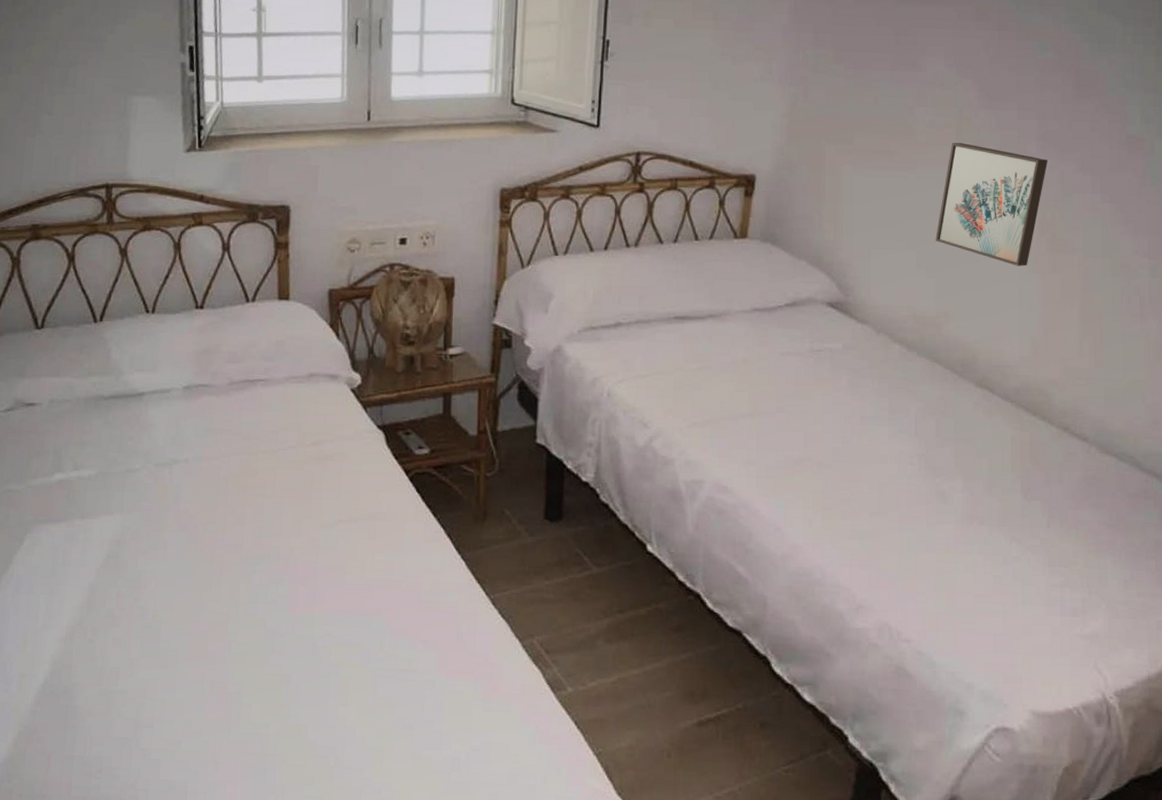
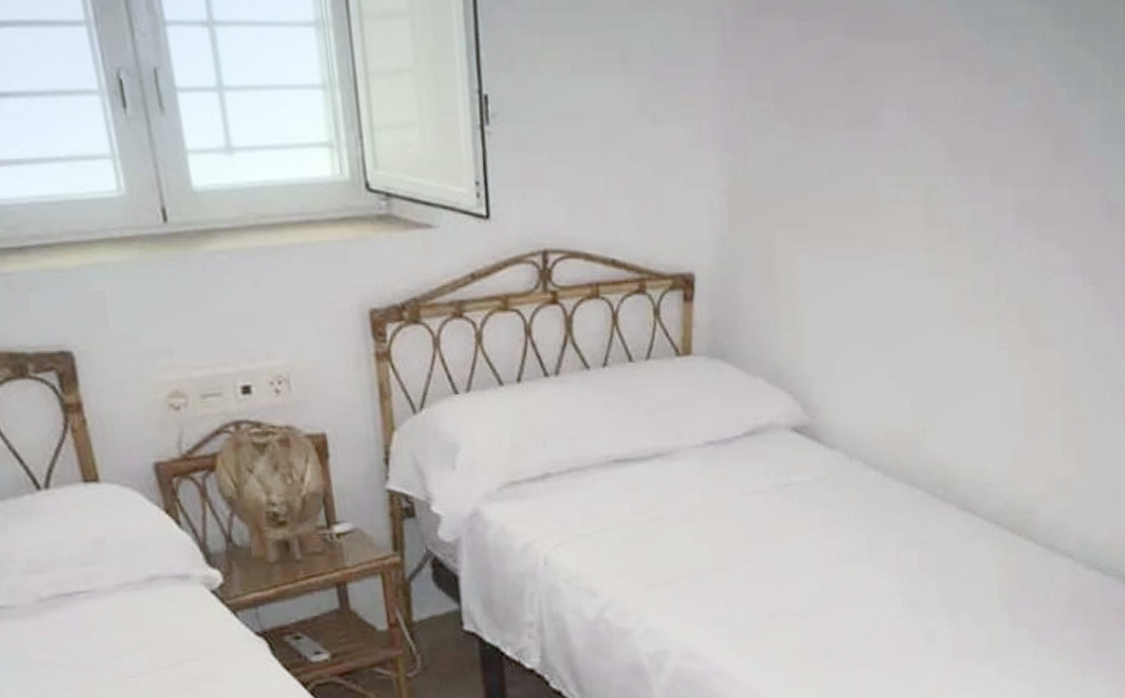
wall art: present [935,143,1047,266] -> none [907,220,1025,367]

